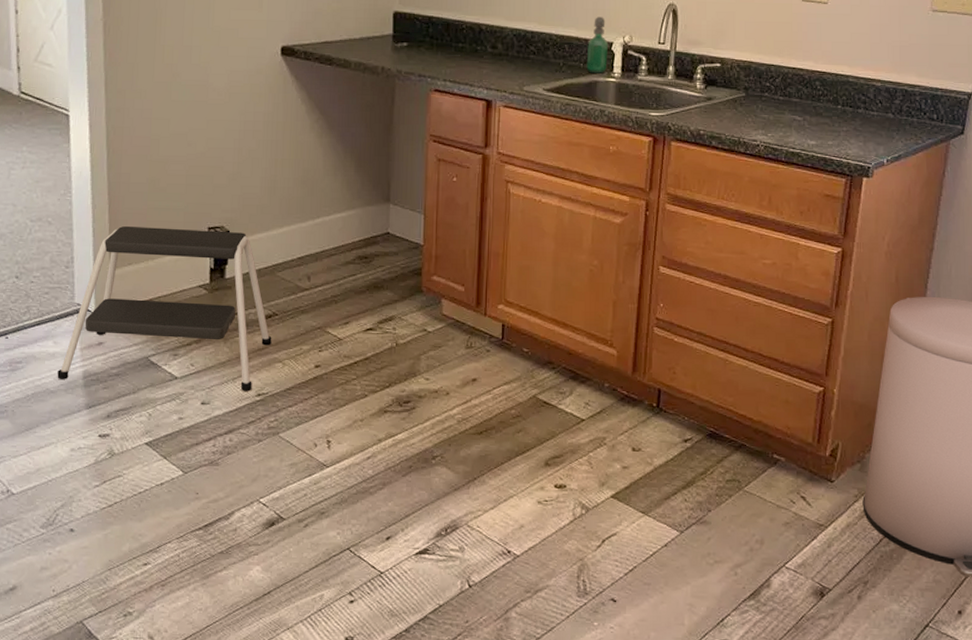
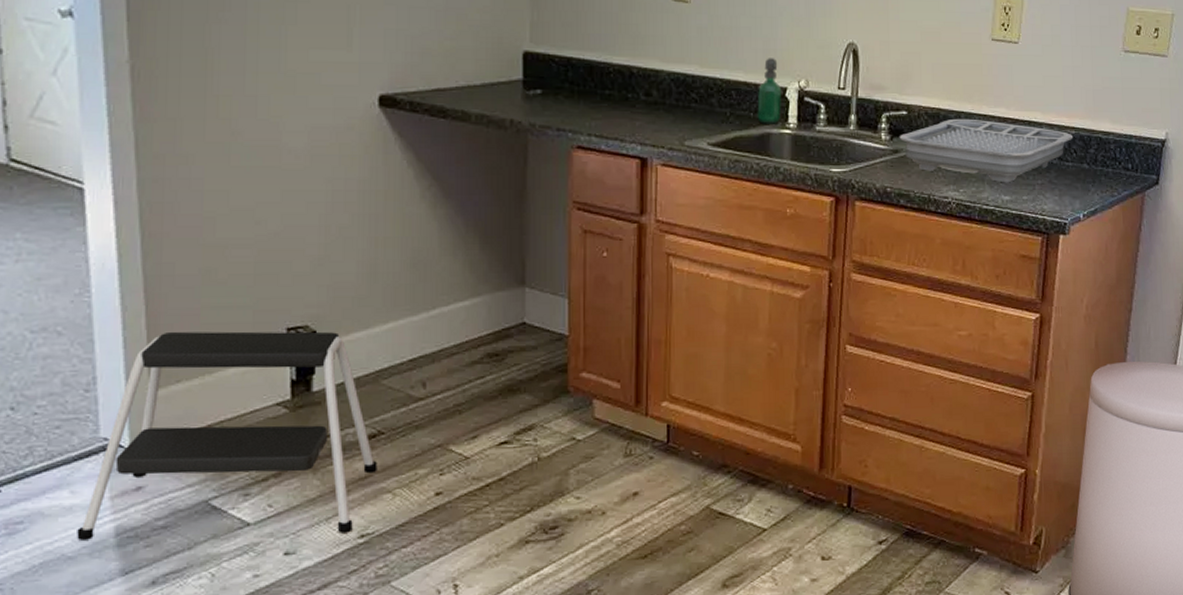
dish rack: none [712,70,879,129] -> present [899,118,1074,183]

